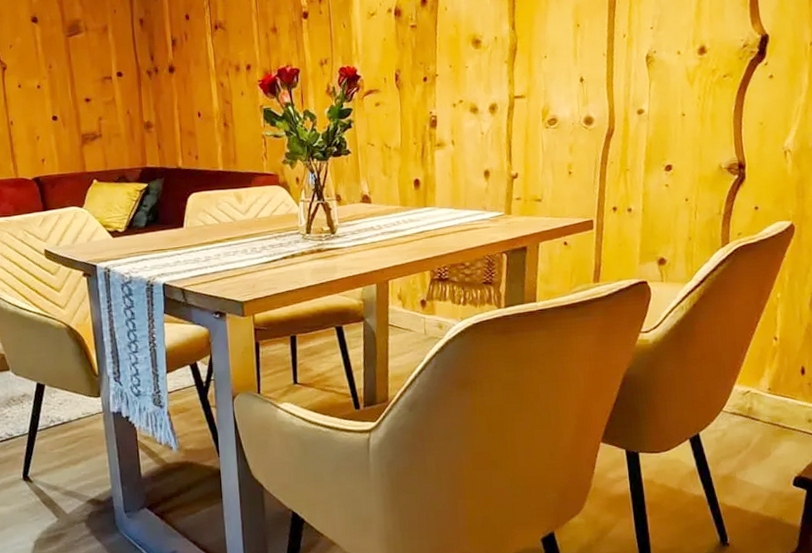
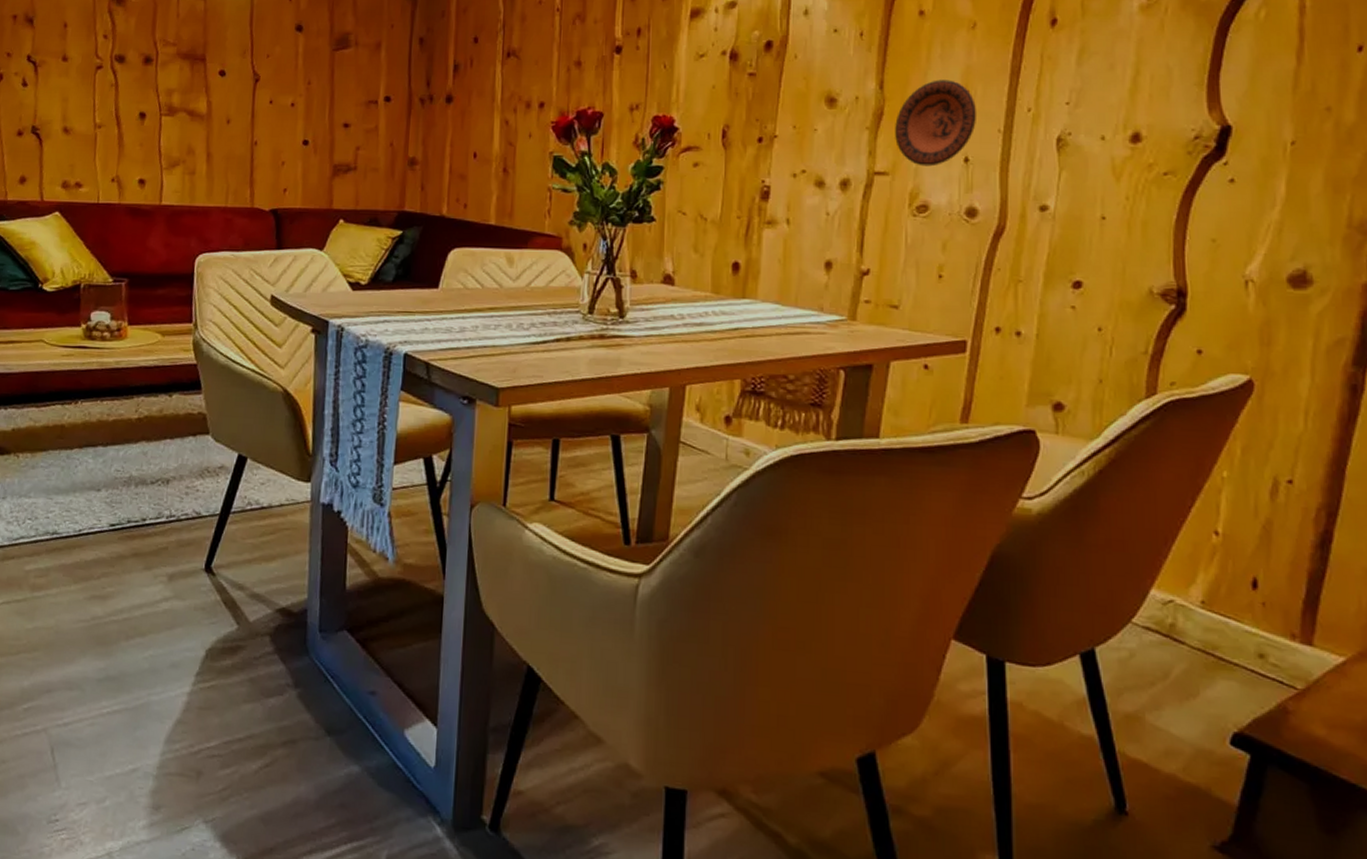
decorative plate: none [526,17,587,88] -> present [895,80,977,167]

